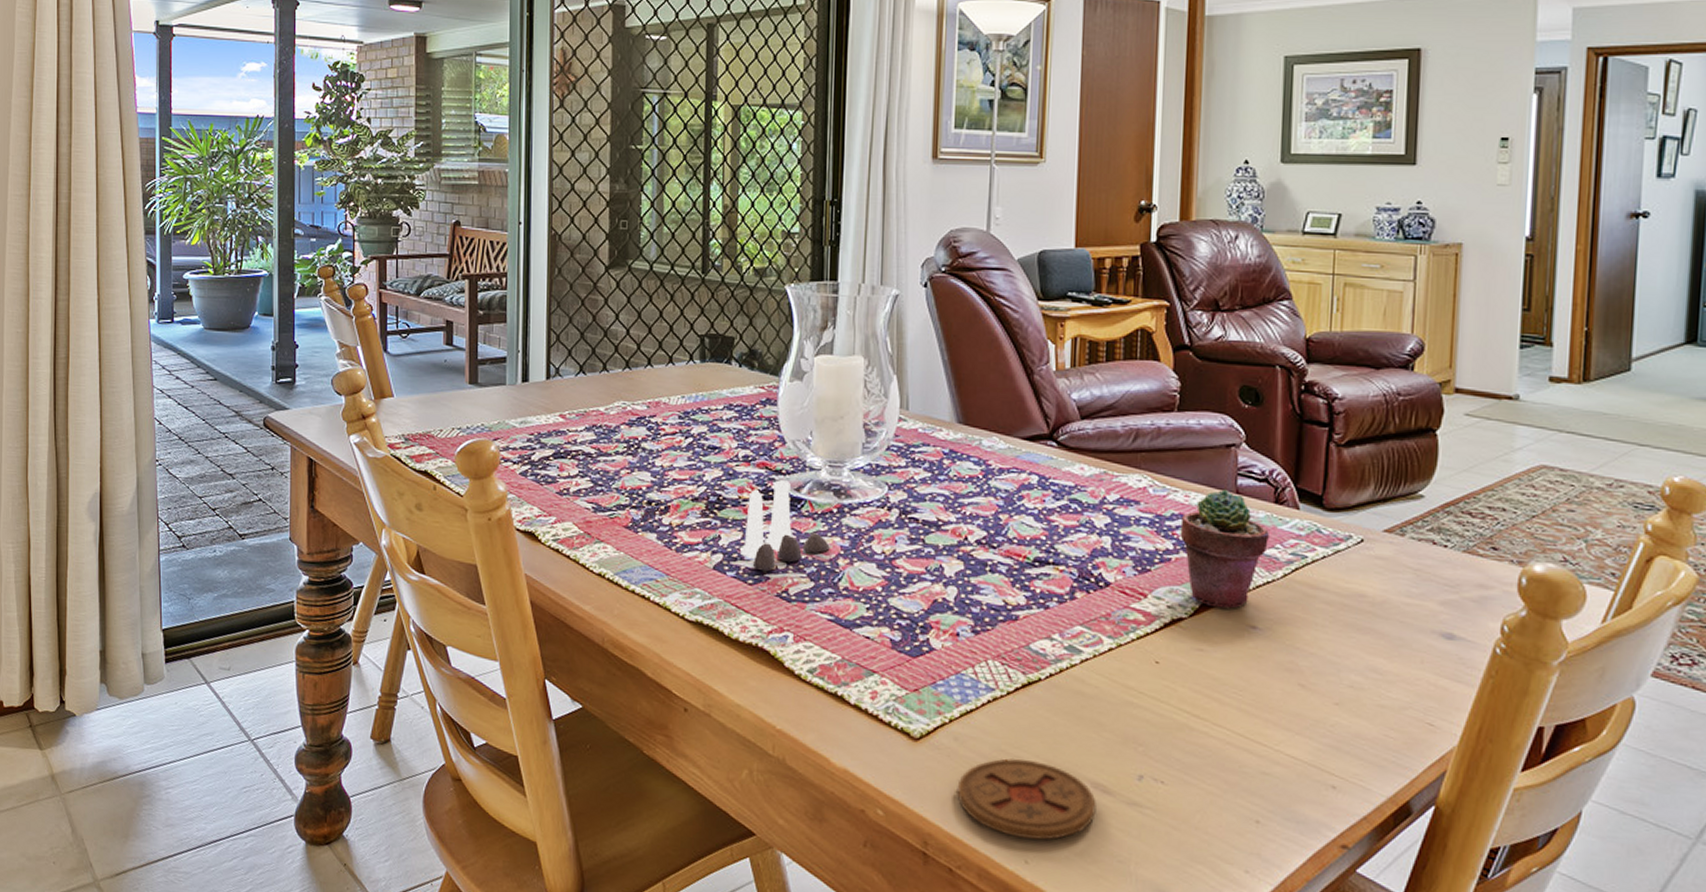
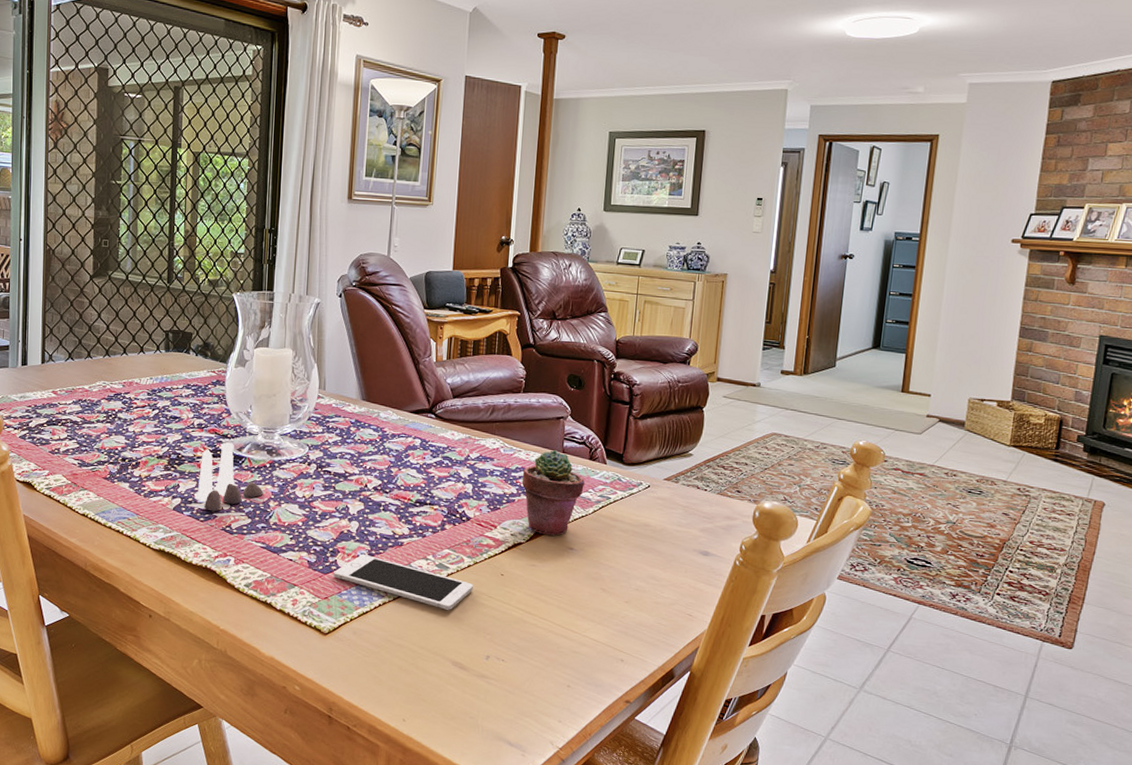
cell phone: none [925,631,1117,710] -> present [334,554,473,610]
coaster: present [957,757,1096,841] -> none [354,645,456,704]

